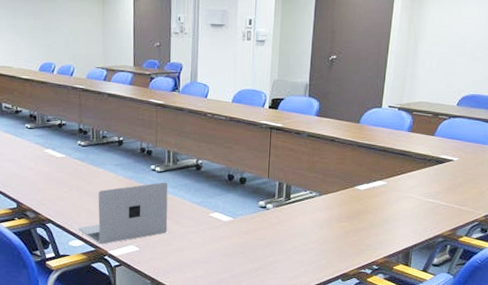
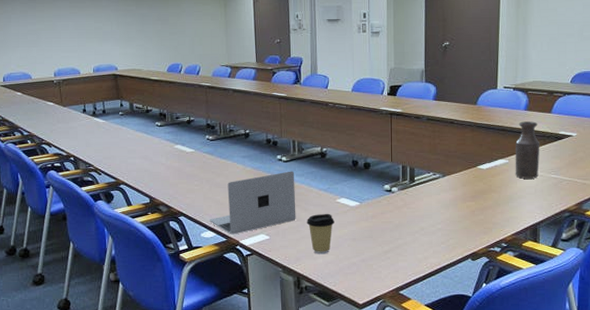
coffee cup: none [178,227,206,269] -> present [307,213,334,254]
bottle: none [392,143,421,202] -> present [515,121,540,179]

